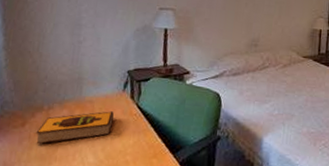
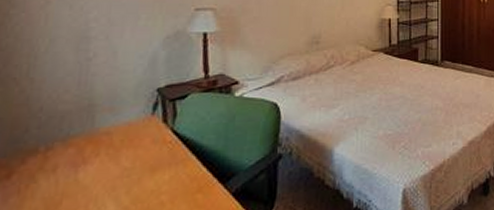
hardback book: present [36,110,114,145] -> none [28,140,142,200]

